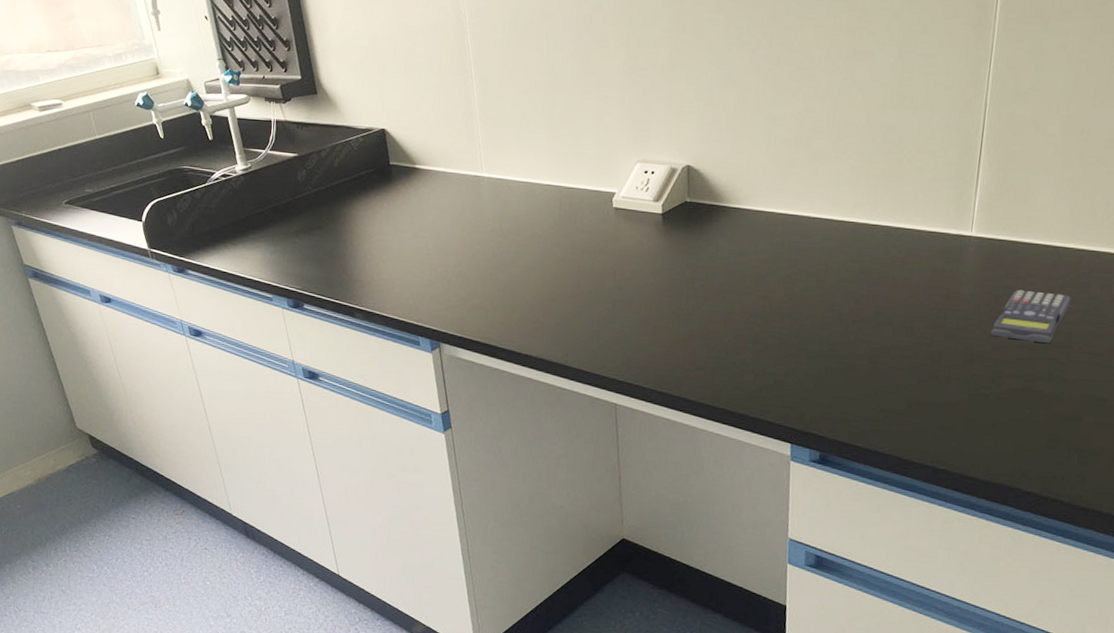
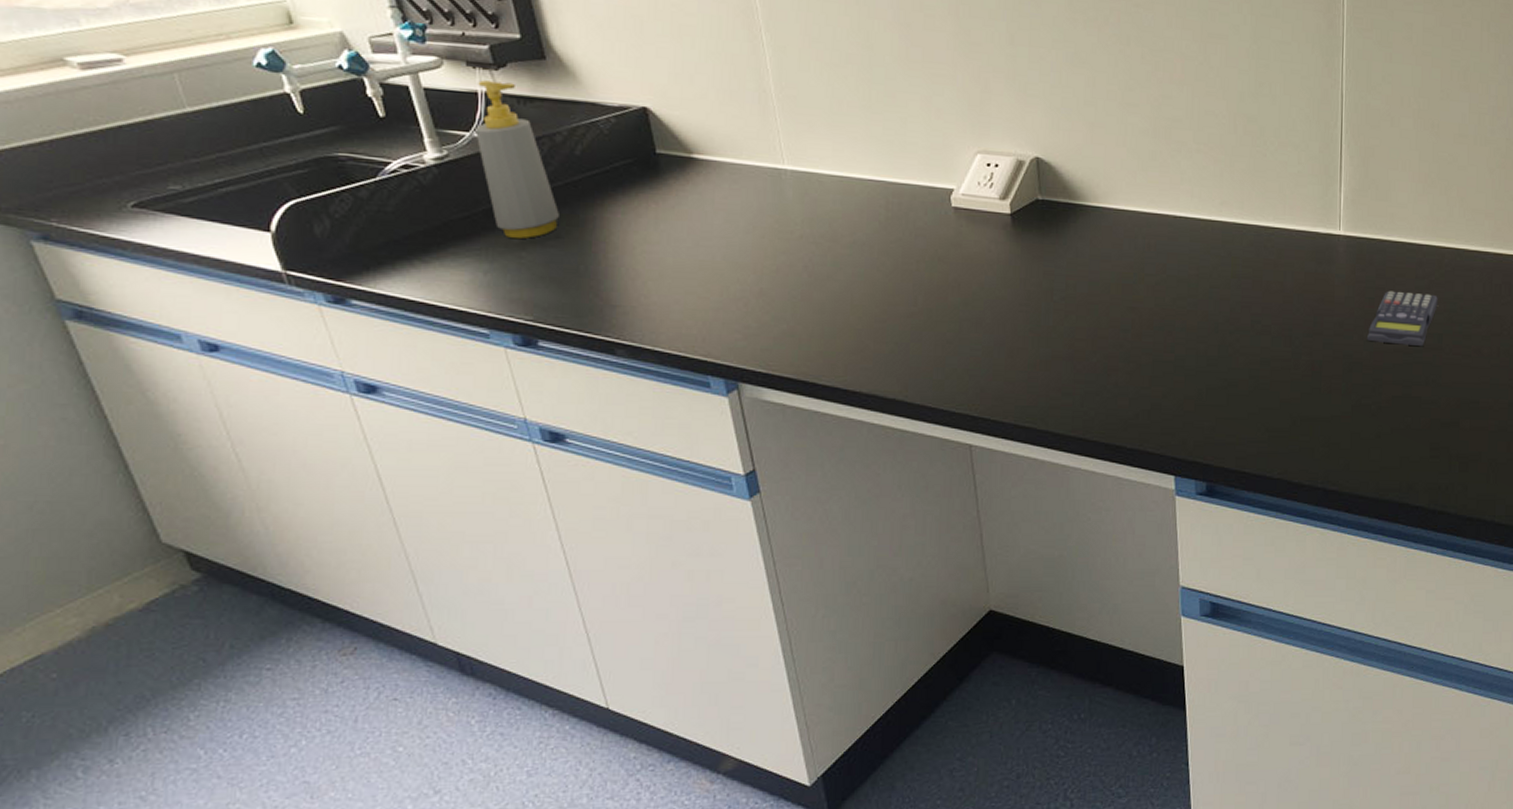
soap bottle: none [269,111,322,229] -> present [475,80,559,239]

